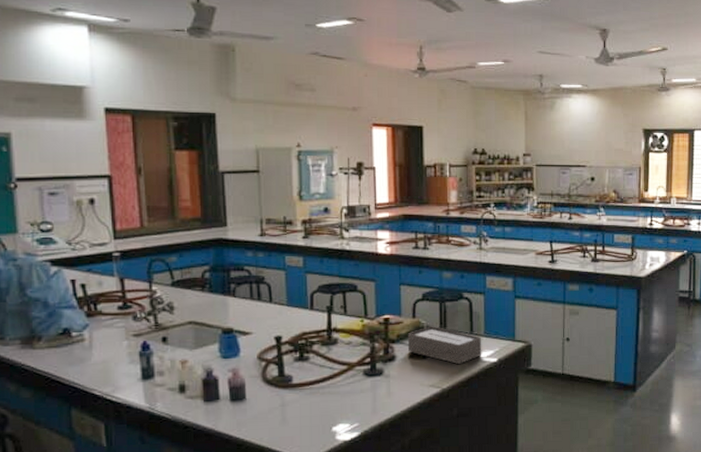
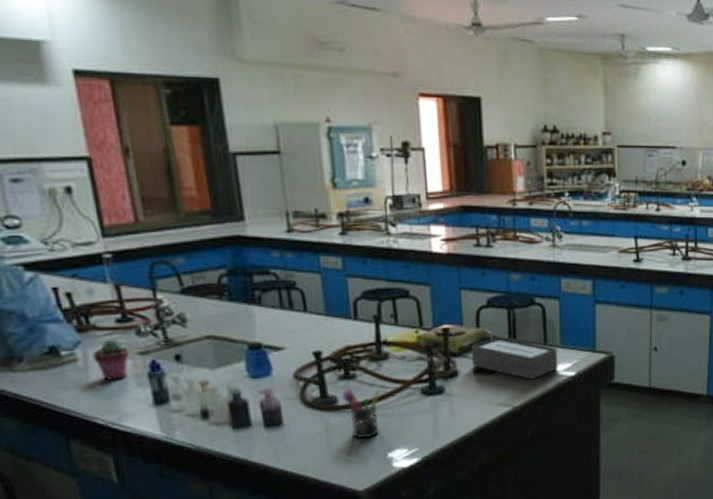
potted succulent: none [97,323,126,358] -> present [92,340,130,380]
pen holder: none [296,368,330,413] -> present [342,388,381,438]

